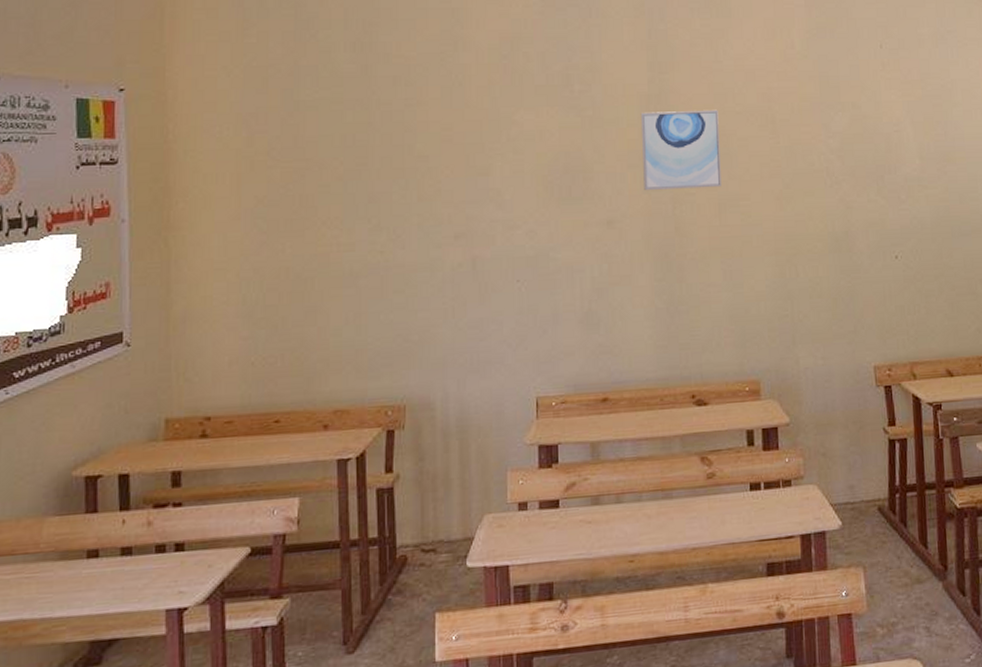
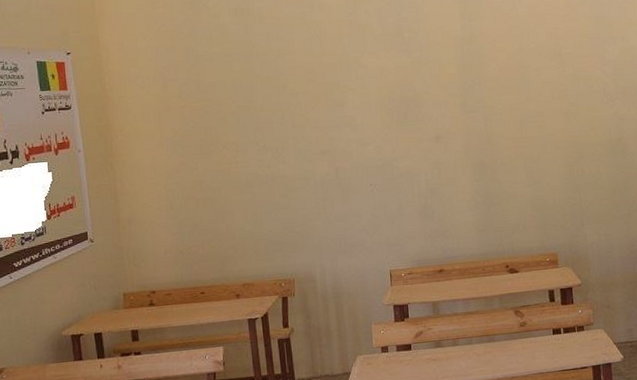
wall art: present [641,109,721,190] -> none [457,47,522,112]

